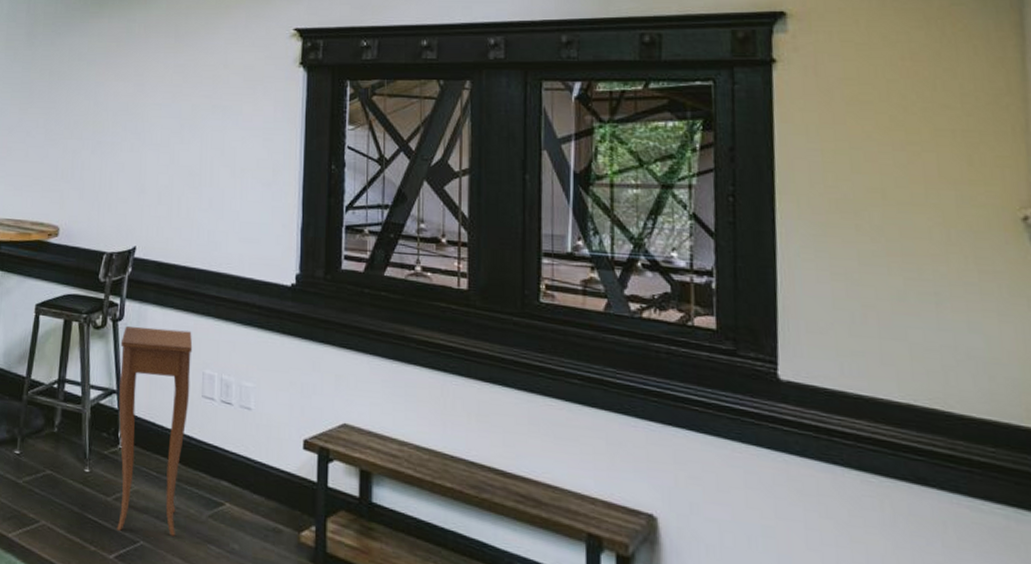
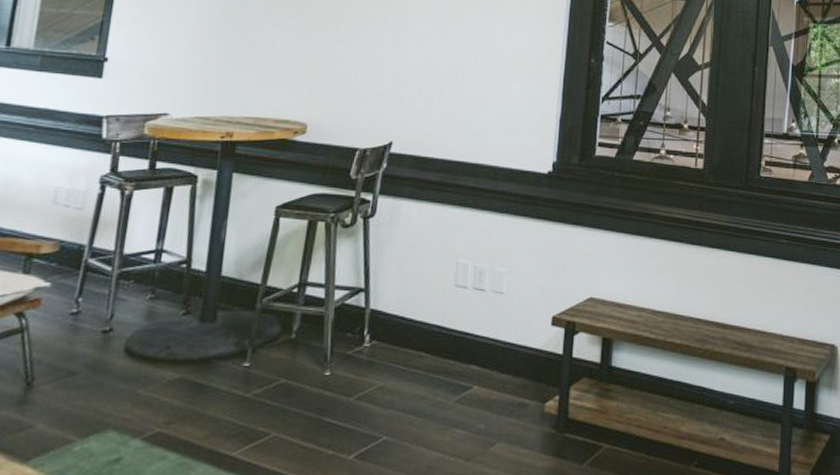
side table: present [117,326,193,536] -> none [358,222,448,430]

